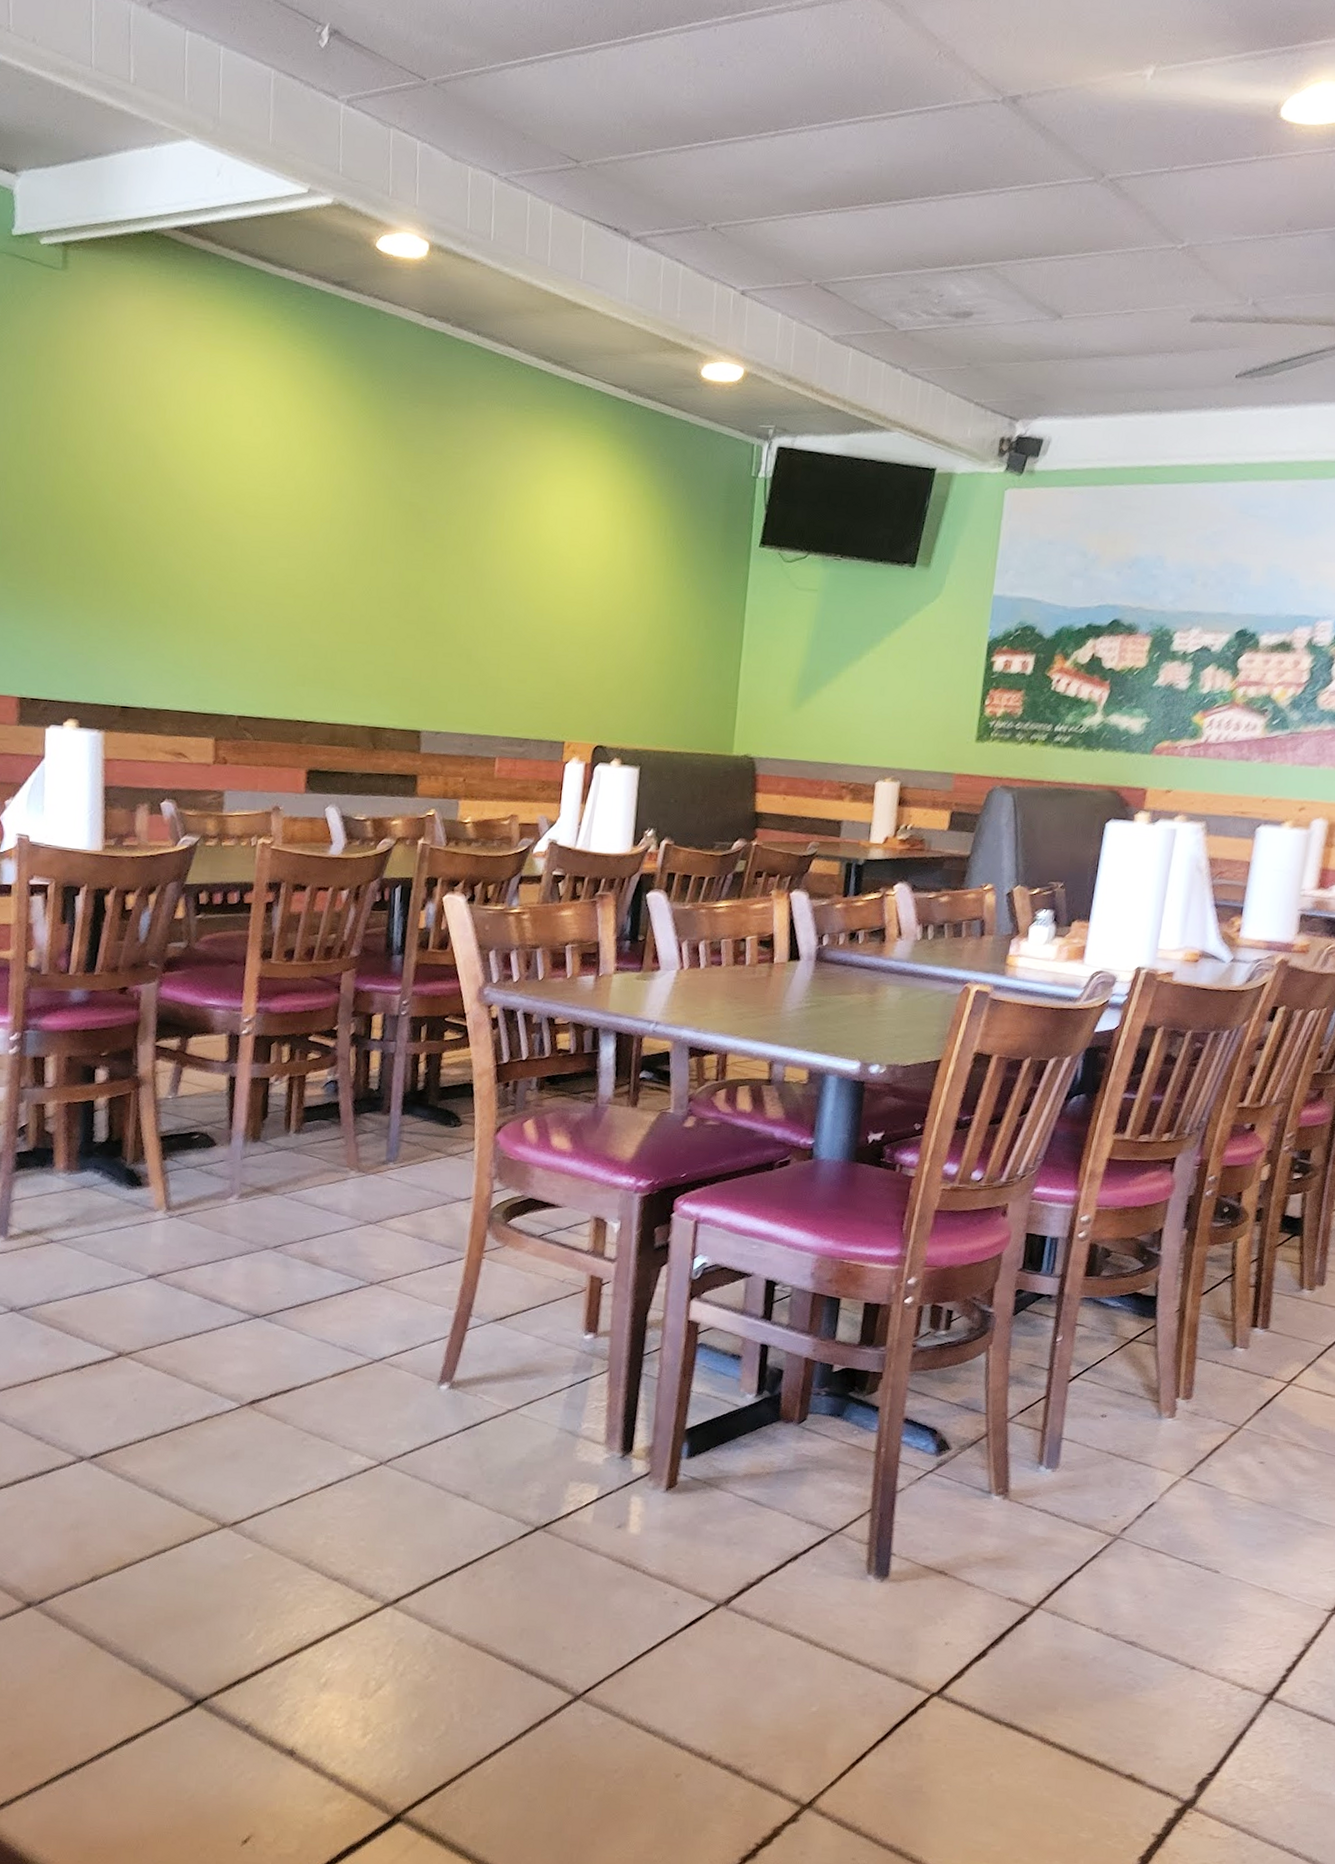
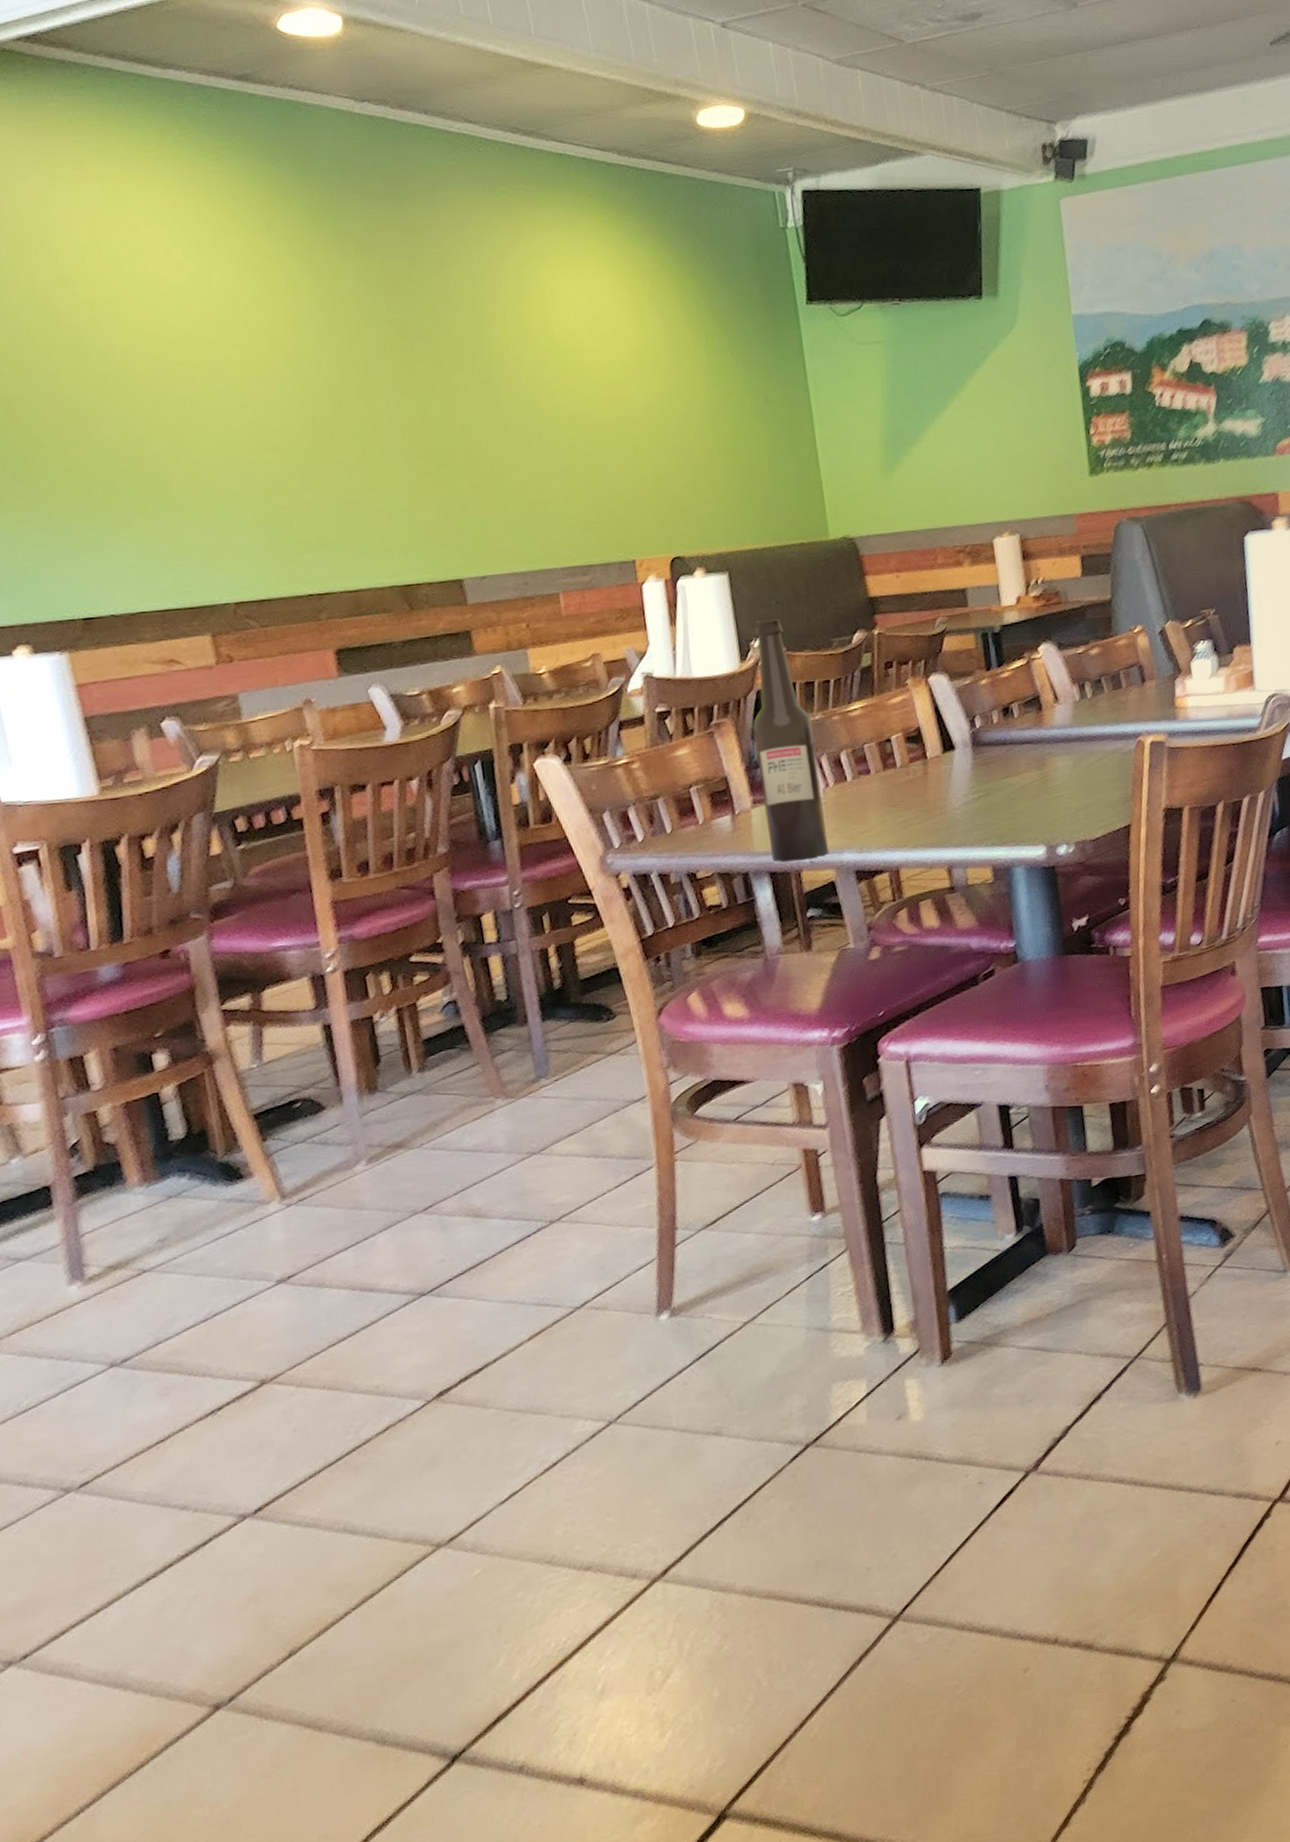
beer bottle: none [621,813,682,1028] -> present [753,619,829,862]

